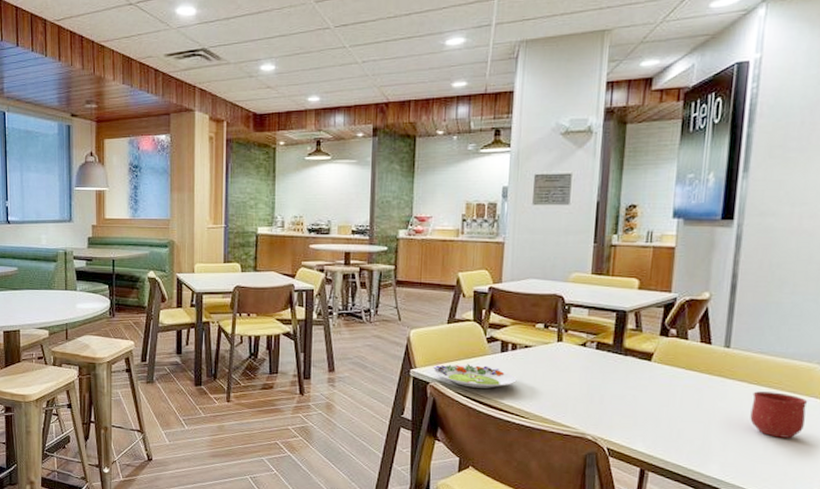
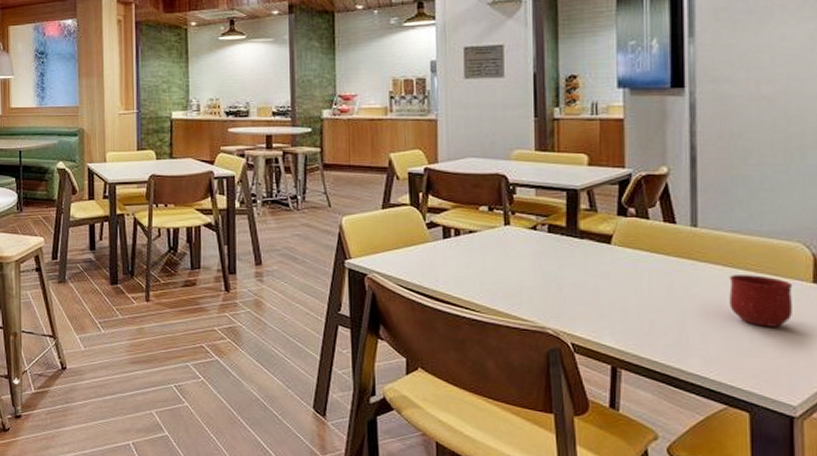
salad plate: present [433,364,517,388] -> none [370,252,463,279]

